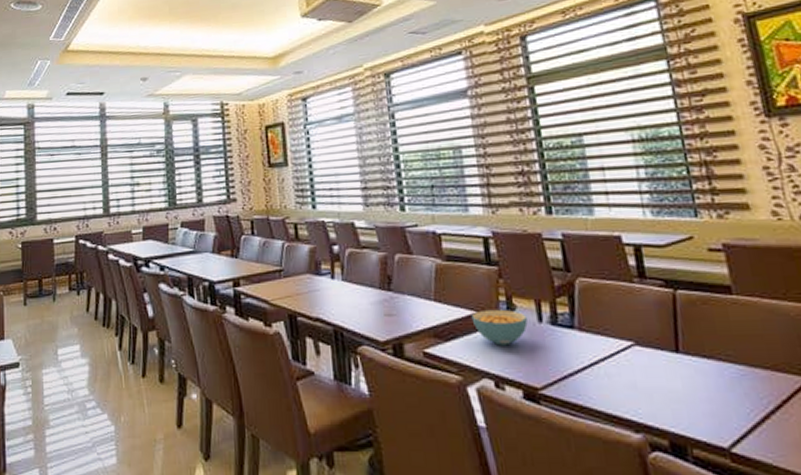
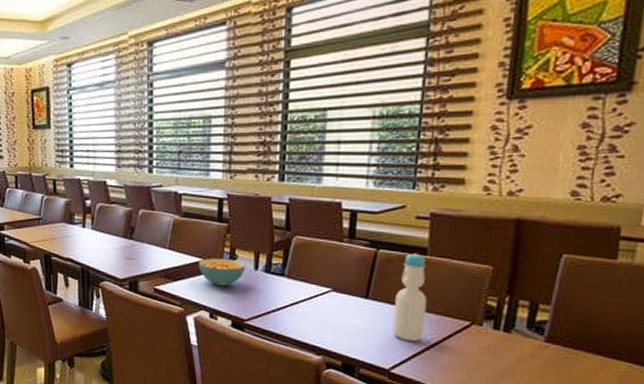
bottle: none [708,292,758,407] -> present [392,253,428,342]

